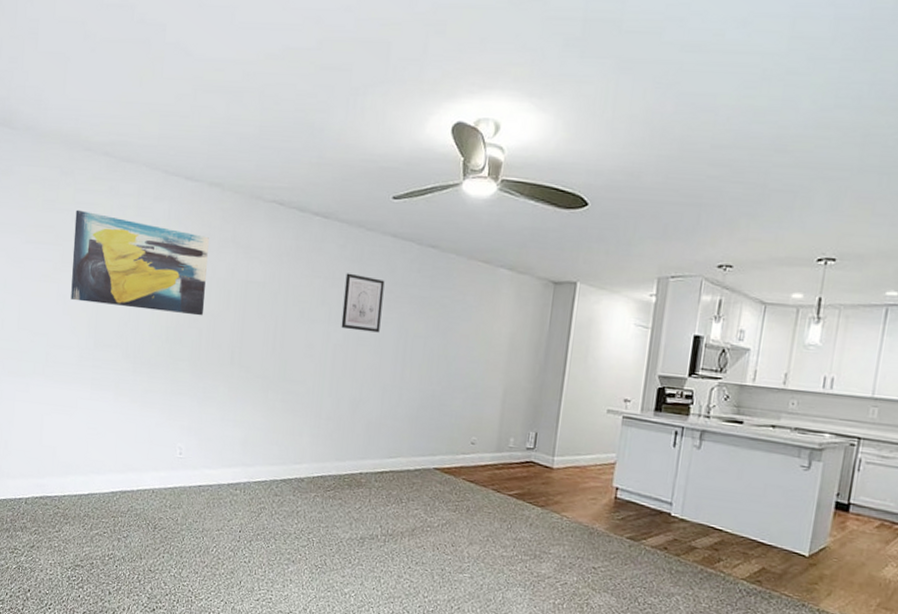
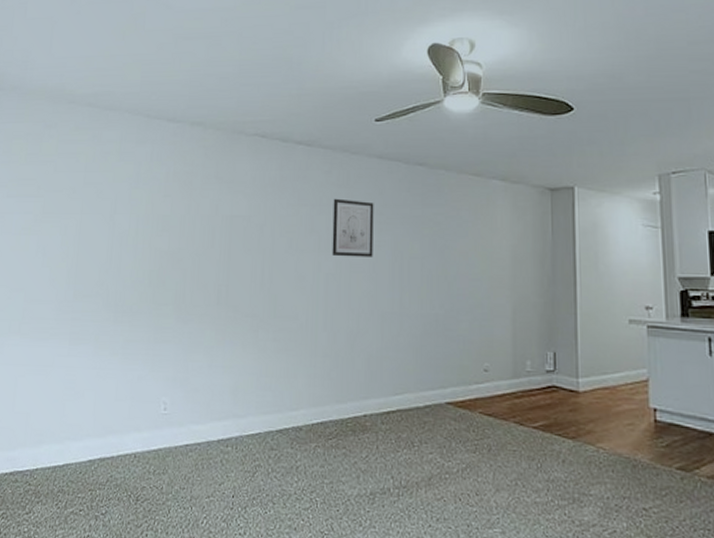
wall art: present [71,209,209,316] -> none [50,160,192,256]

